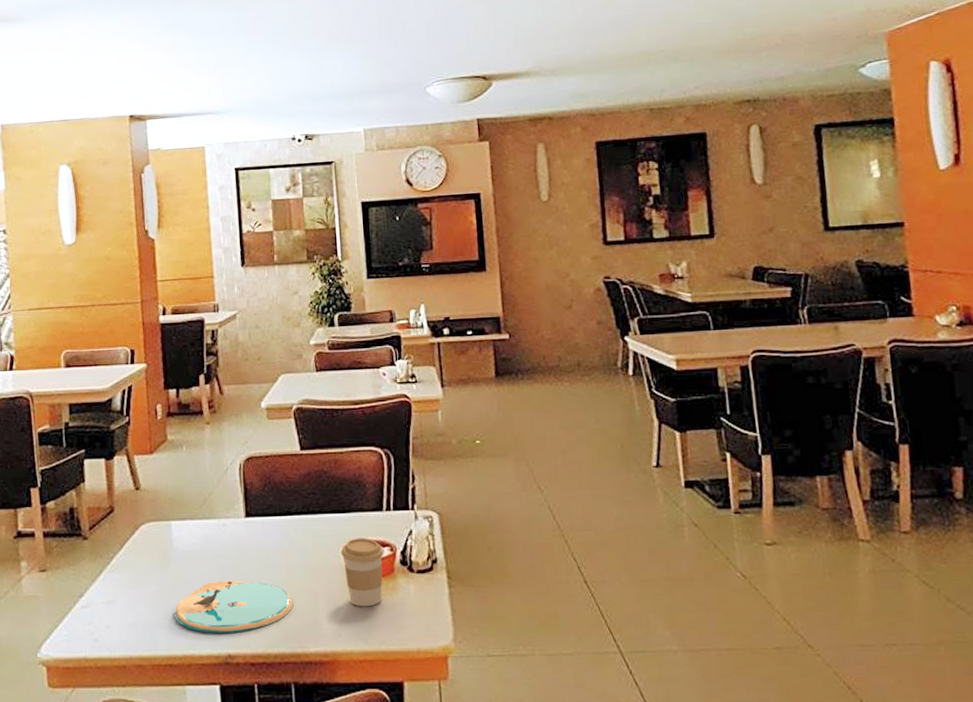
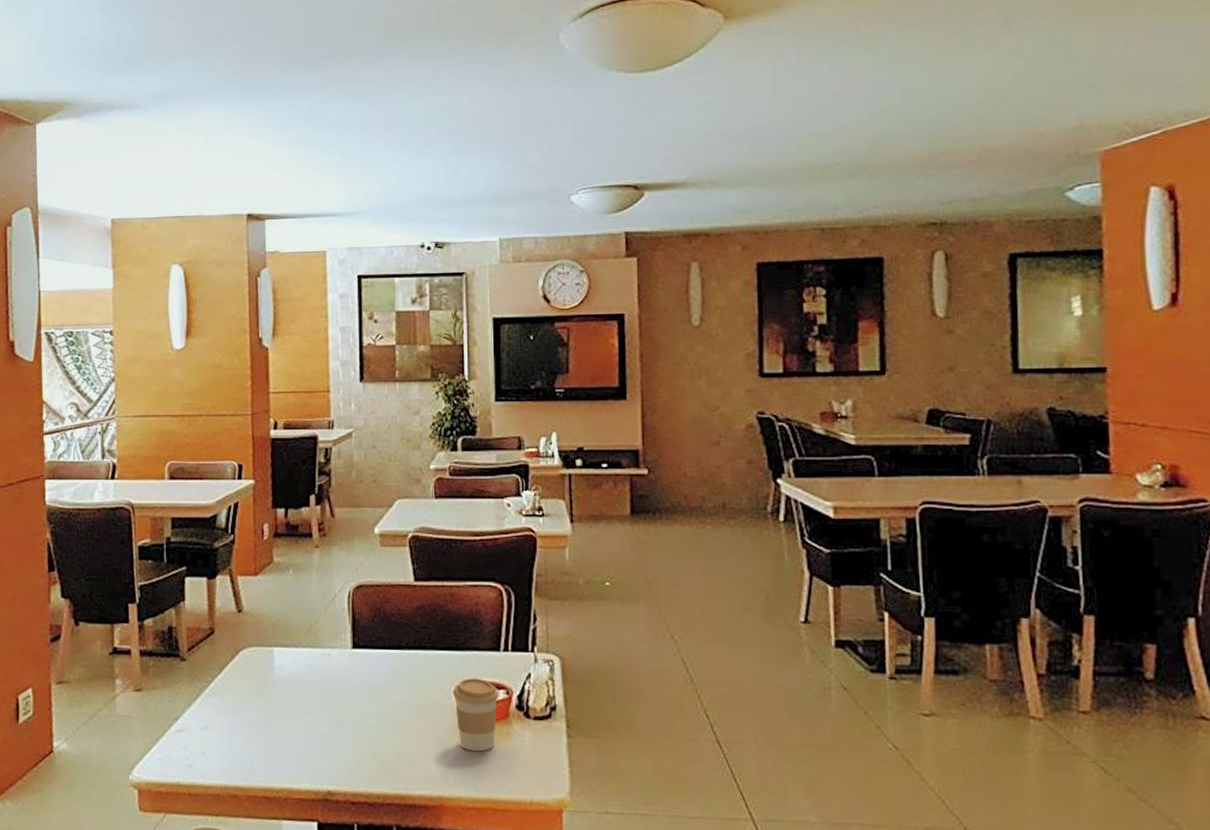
plate: present [175,580,294,633] -> none [274,713,400,769]

